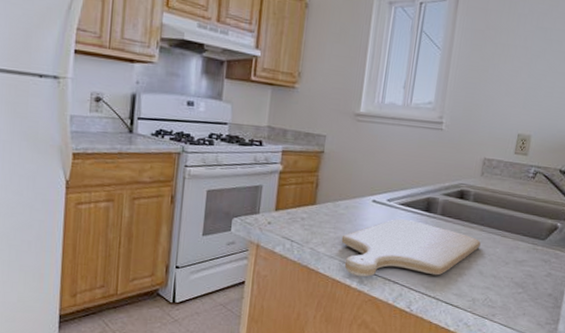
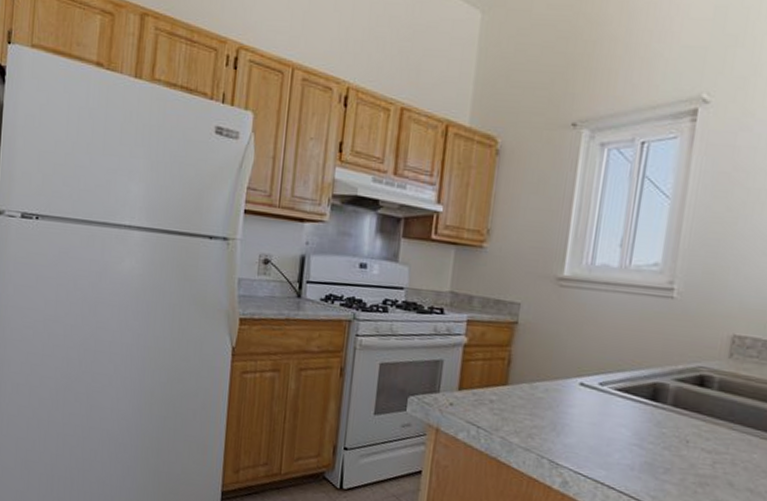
chopping board: present [341,219,481,277] -> none [539,407,730,483]

